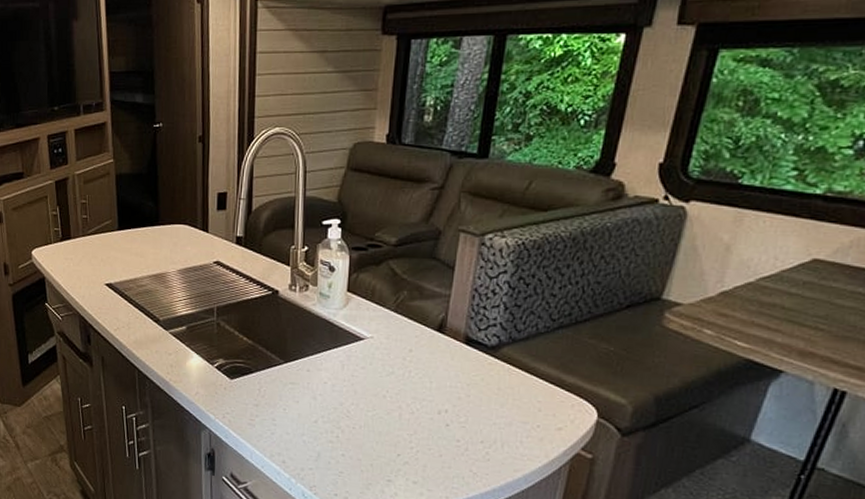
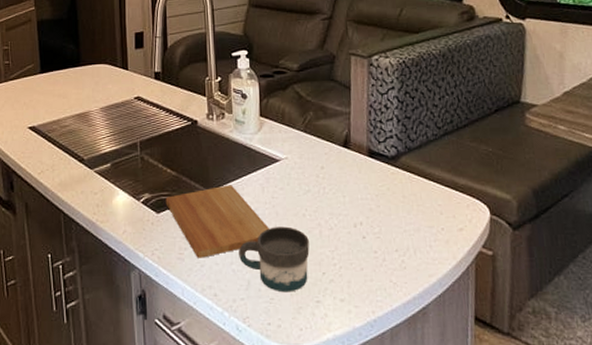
cutting board: none [239,358,345,427] -> present [165,185,269,258]
mug: none [311,404,387,469] -> present [239,226,310,293]

